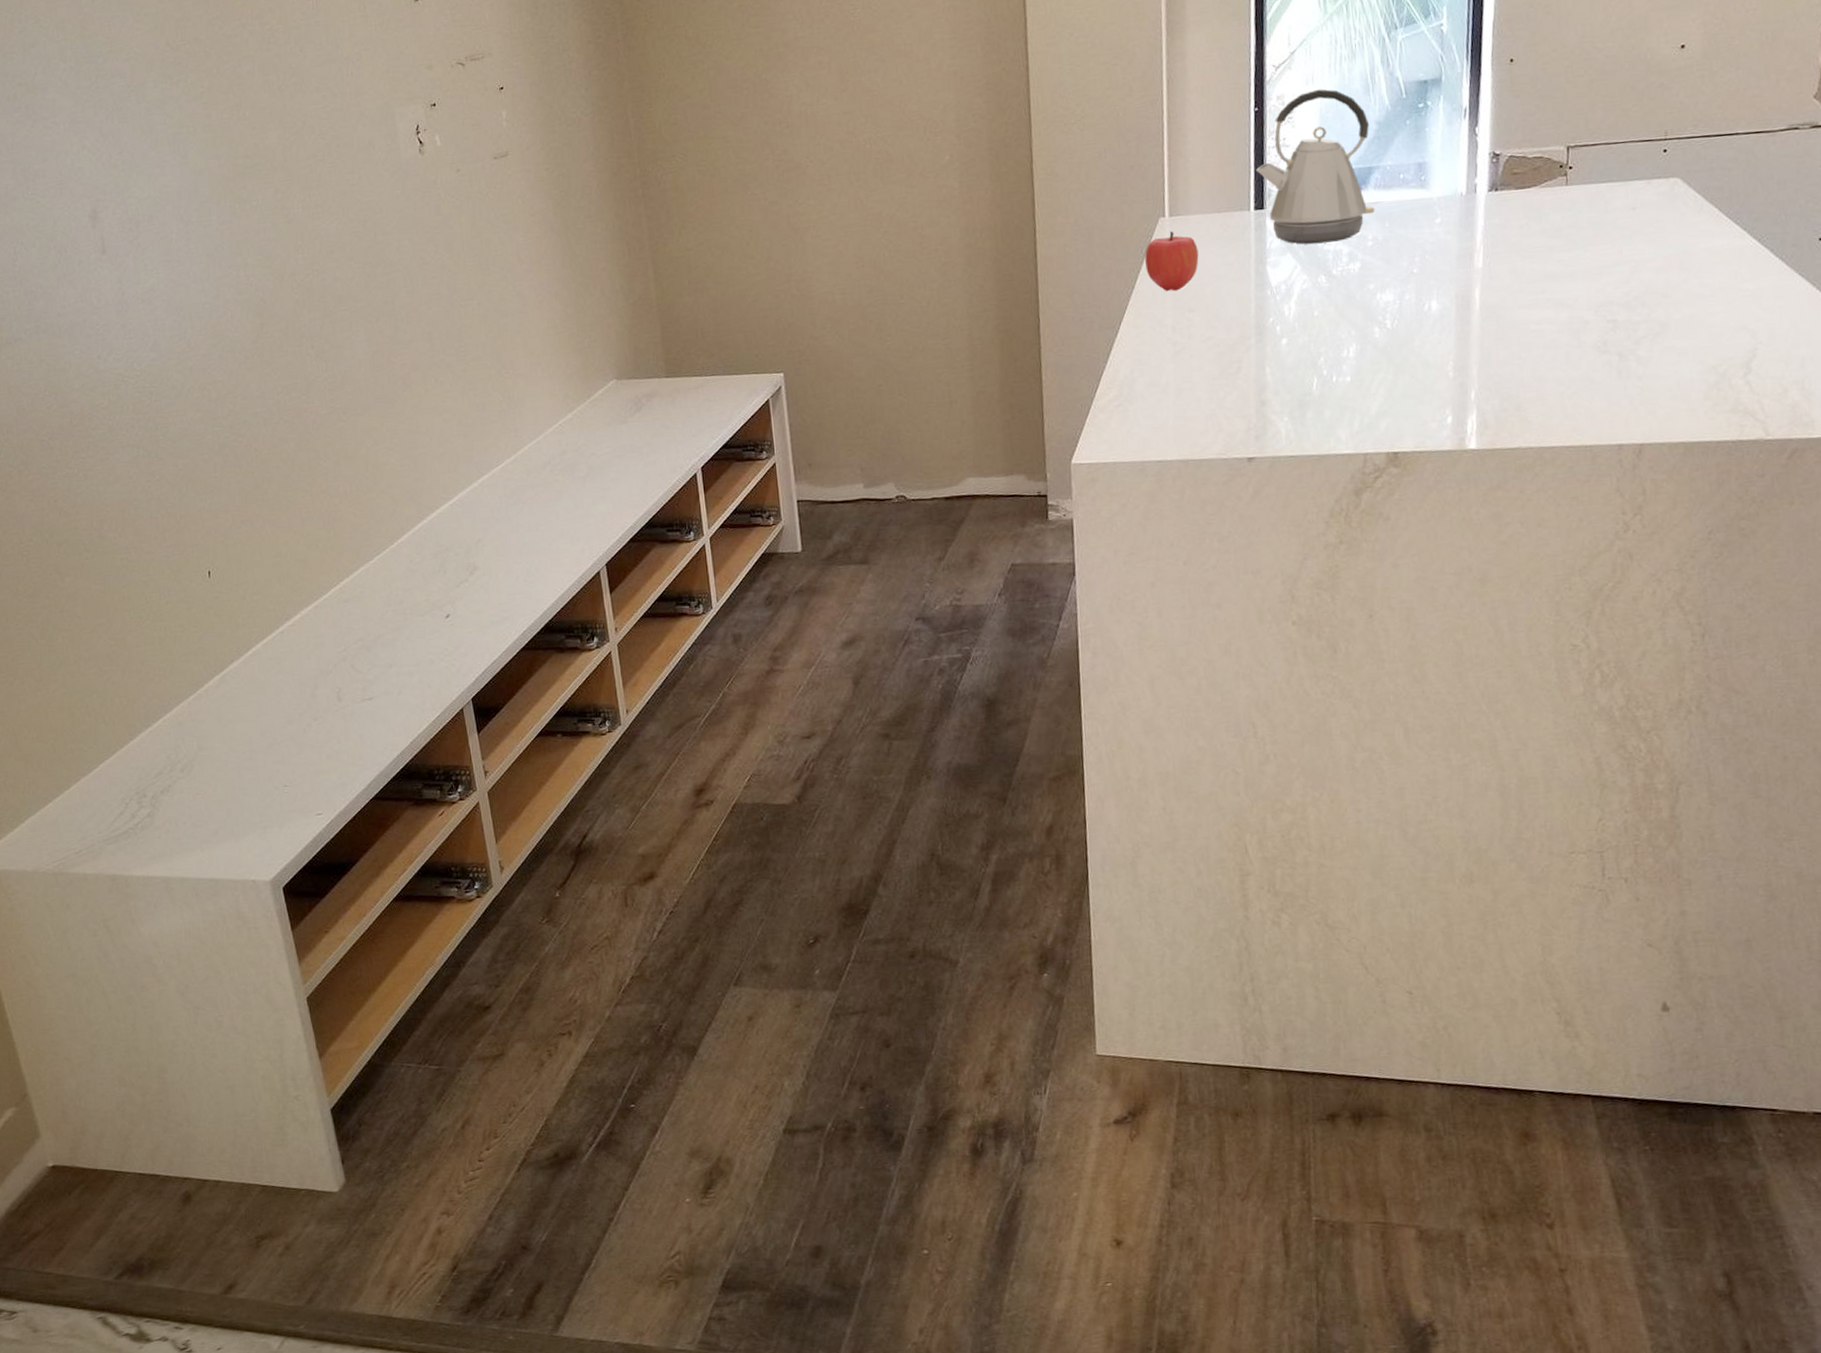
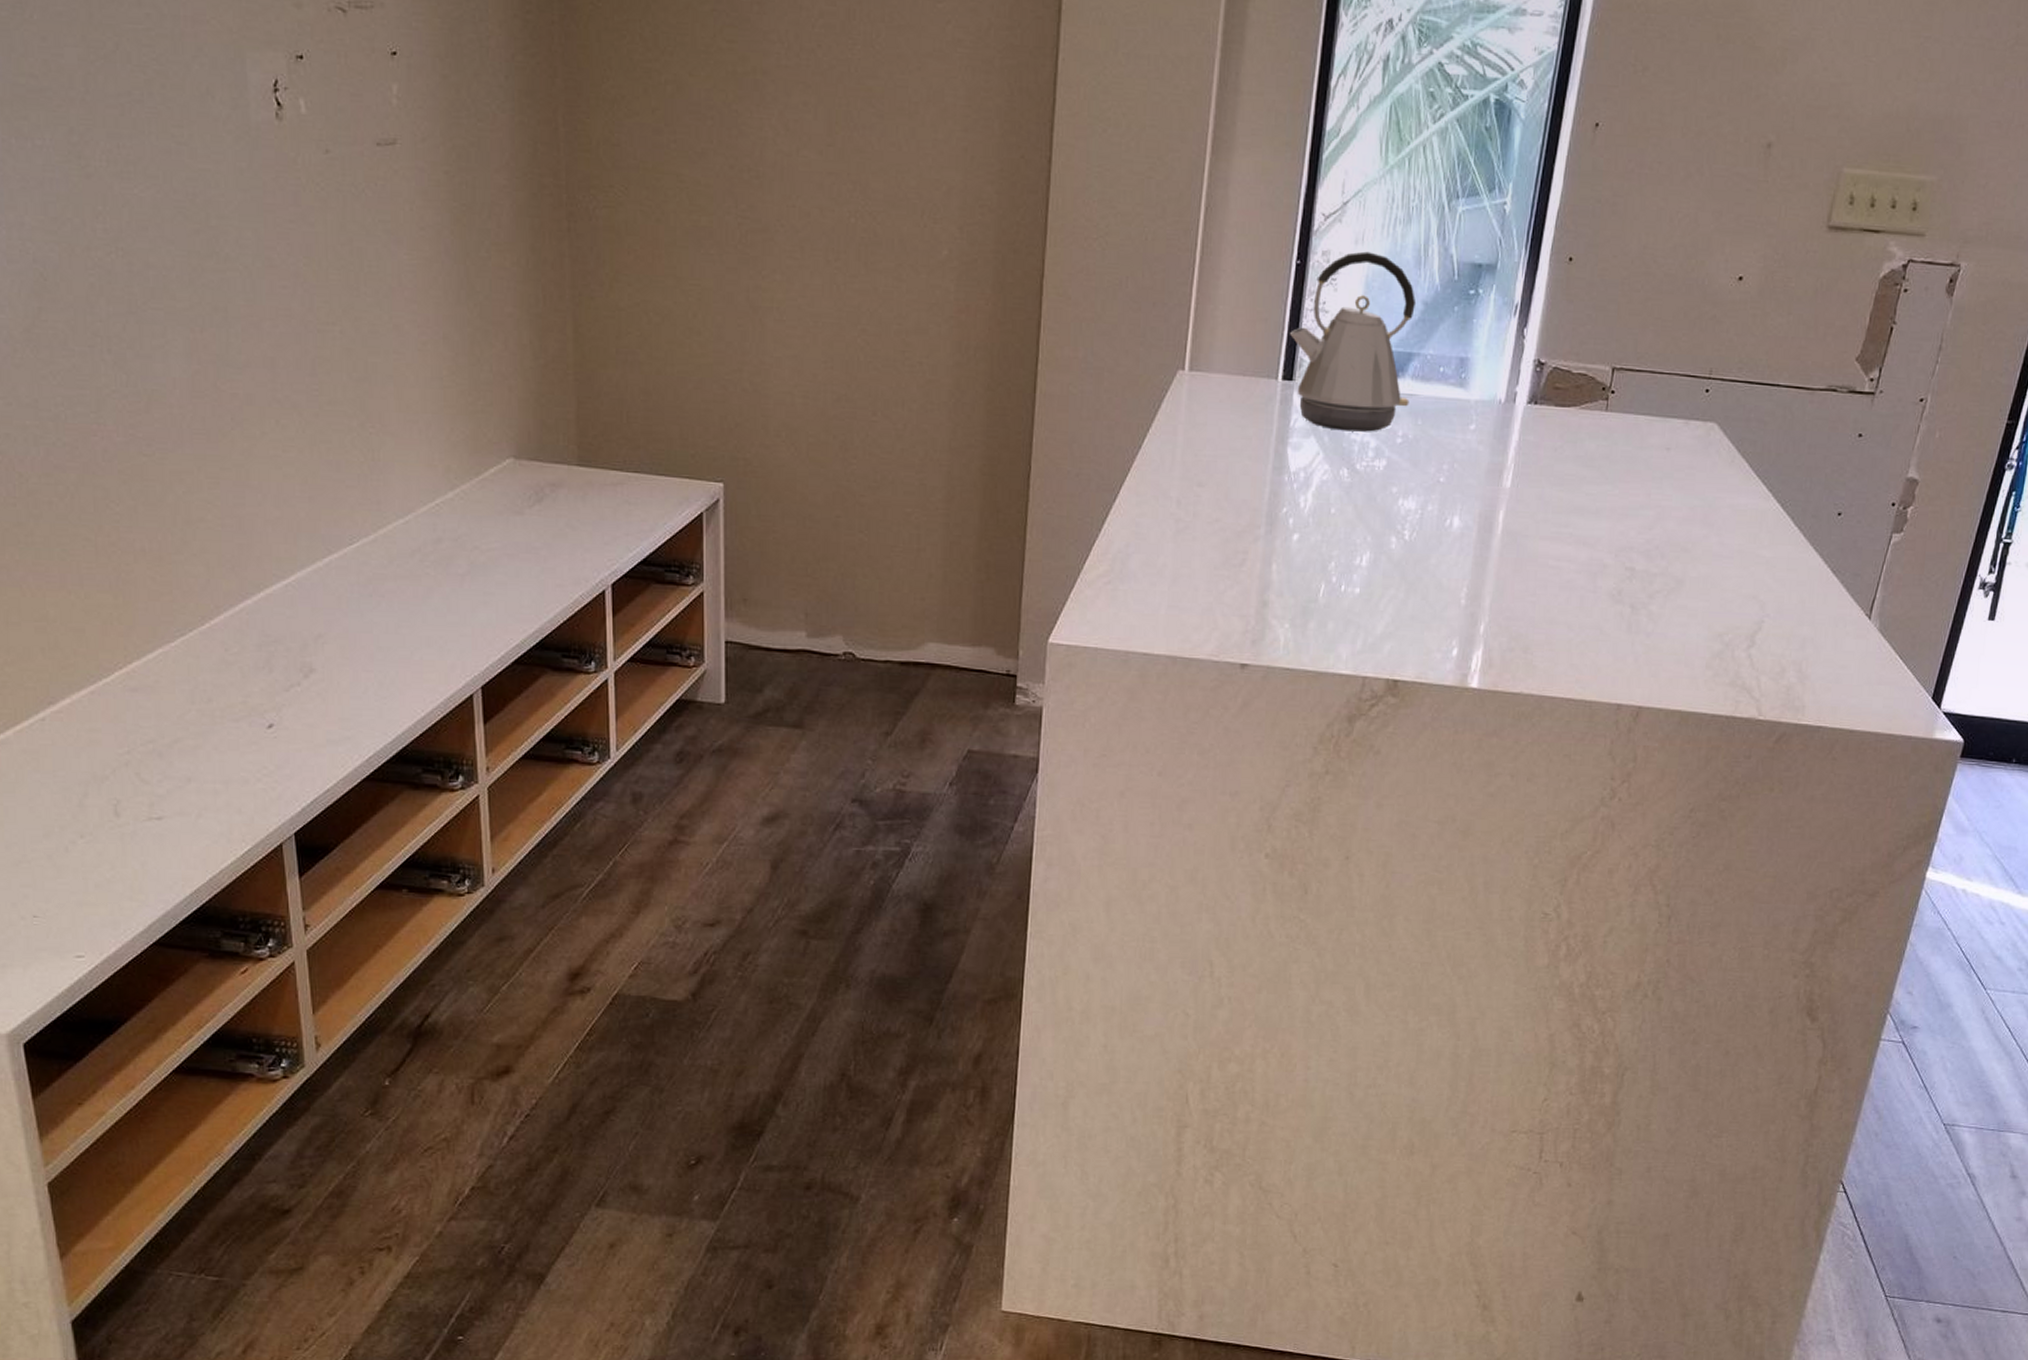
fruit: present [1145,231,1199,291] -> none [1156,387,1216,460]

